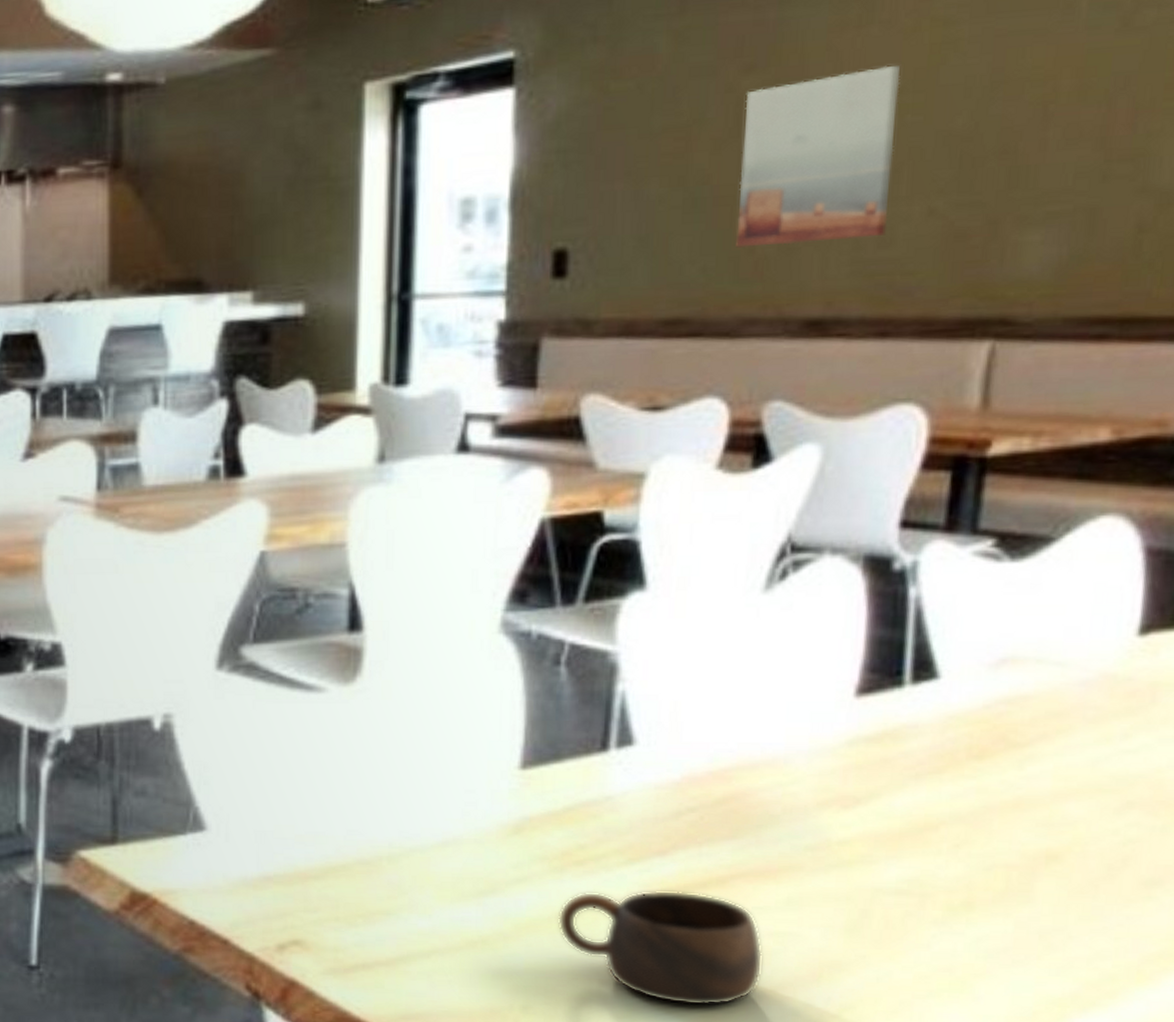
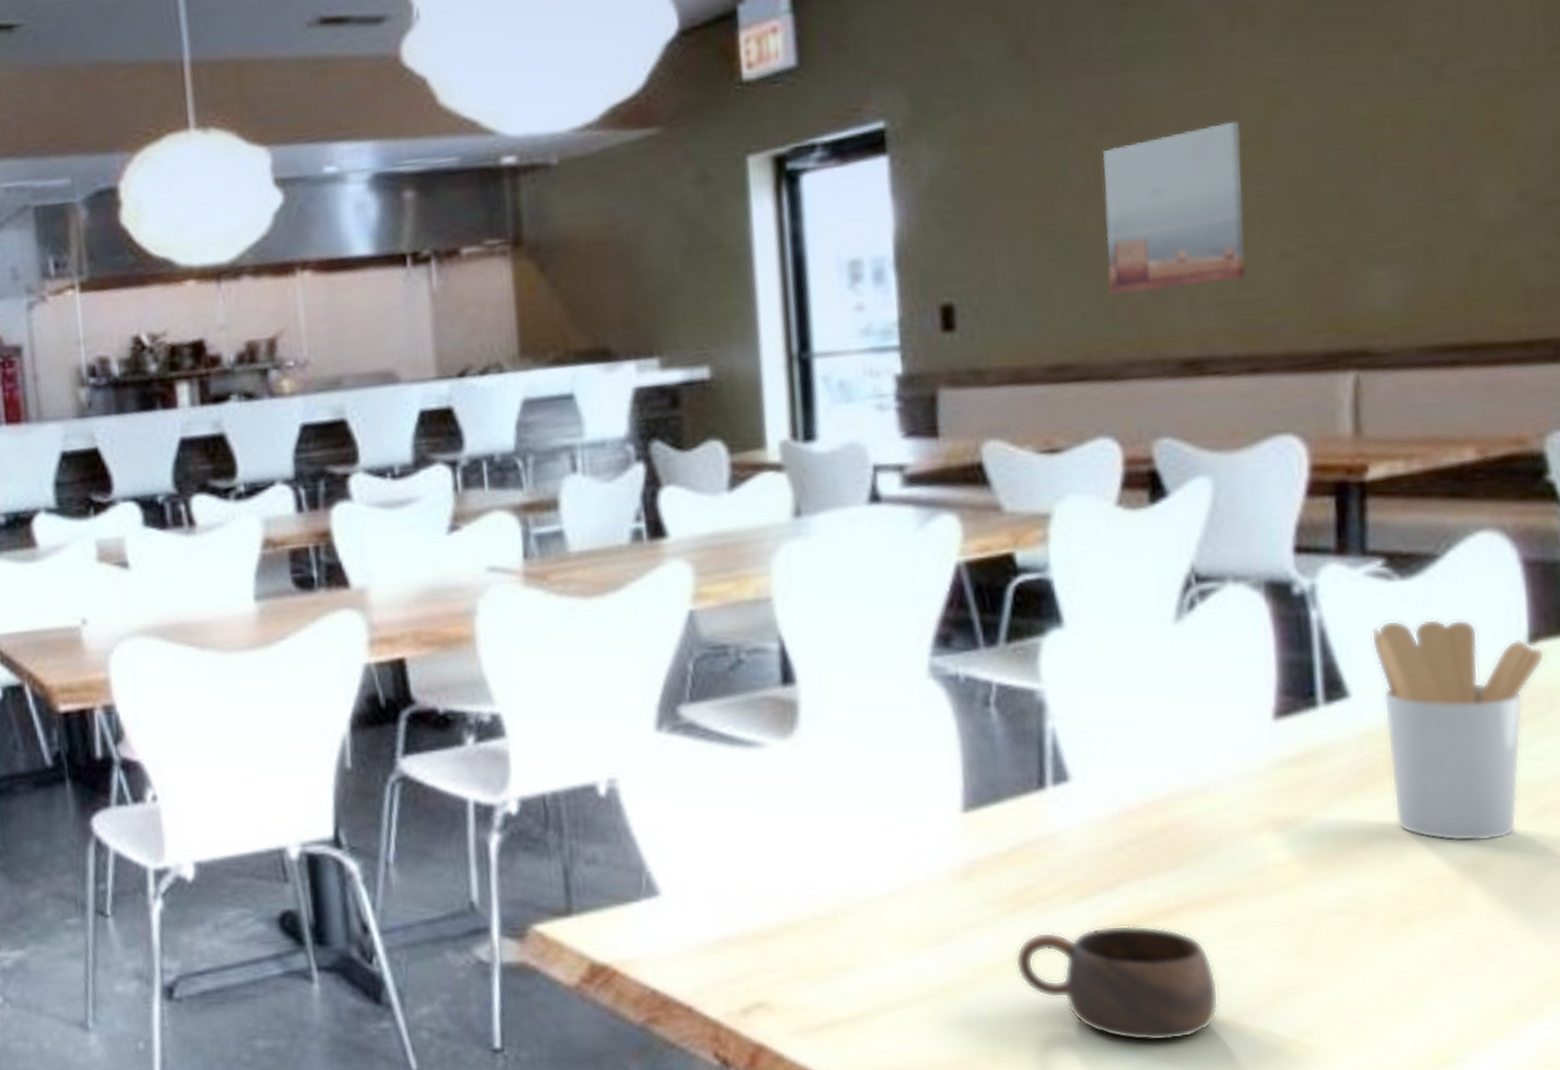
utensil holder: none [970,602,1155,833] -> present [1371,618,1545,842]

